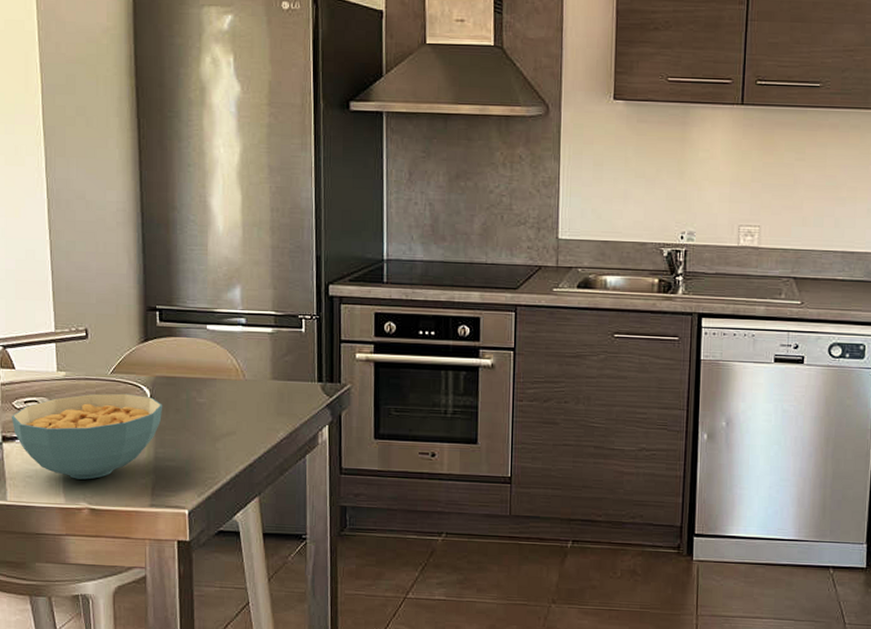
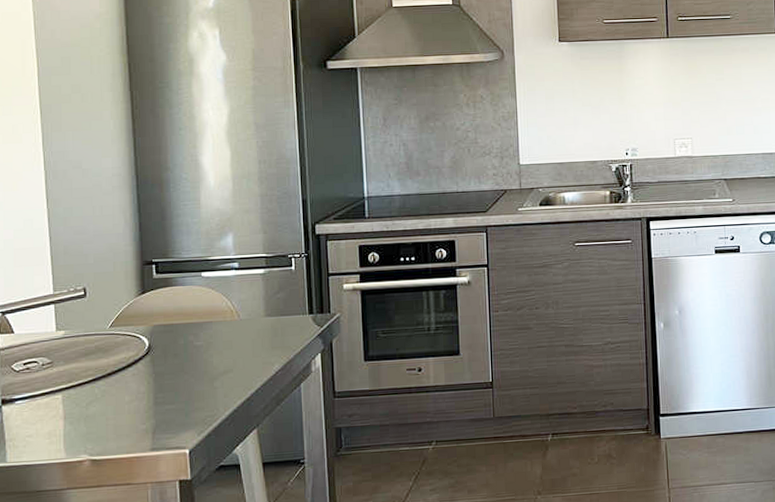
cereal bowl: present [11,393,163,480] -> none [10,344,162,433]

